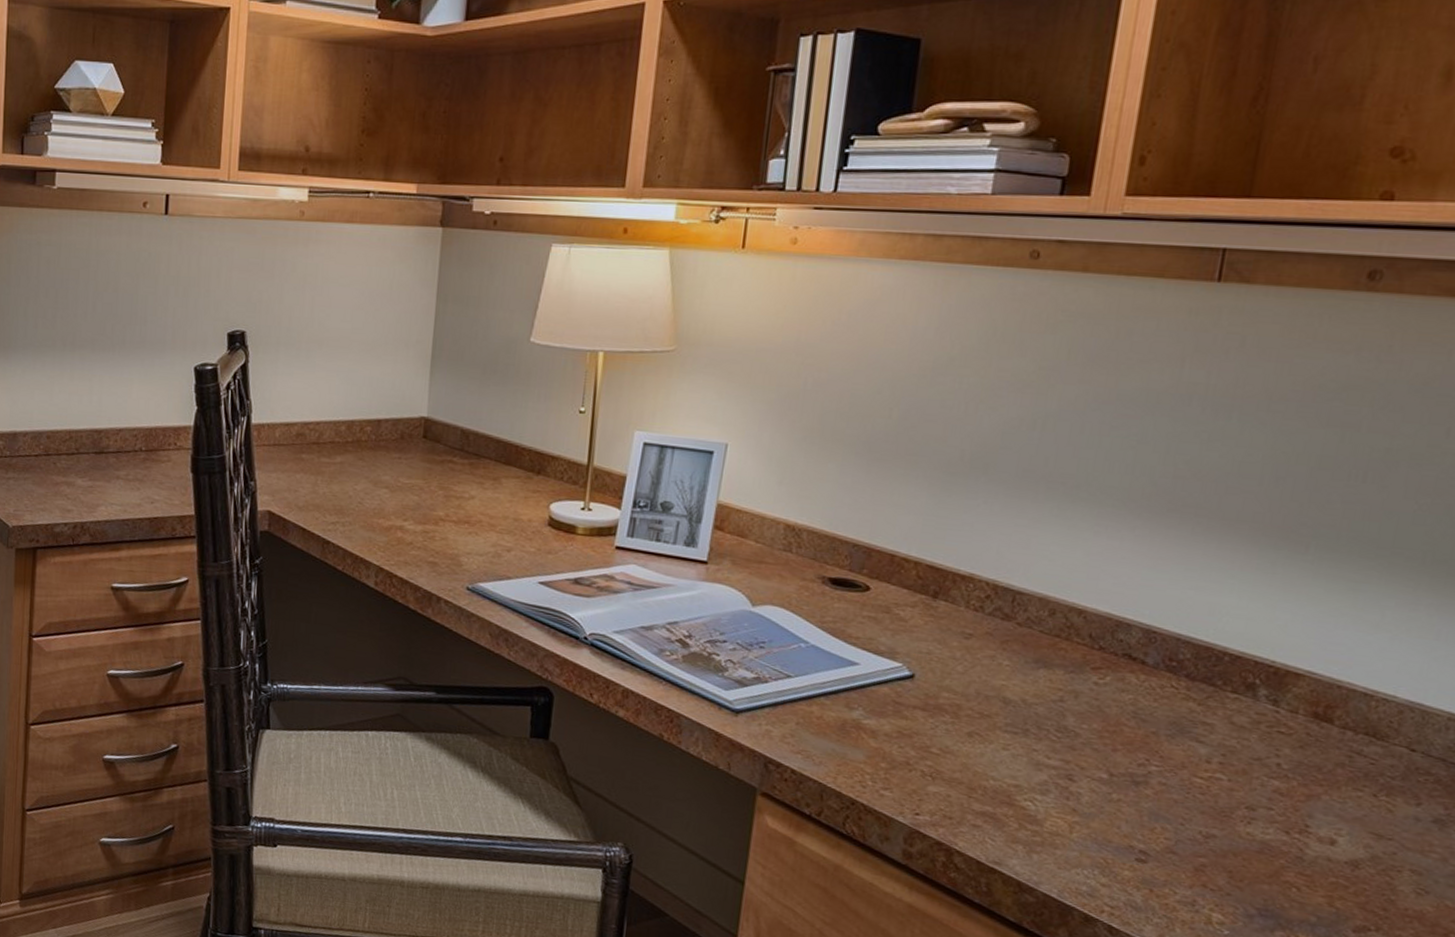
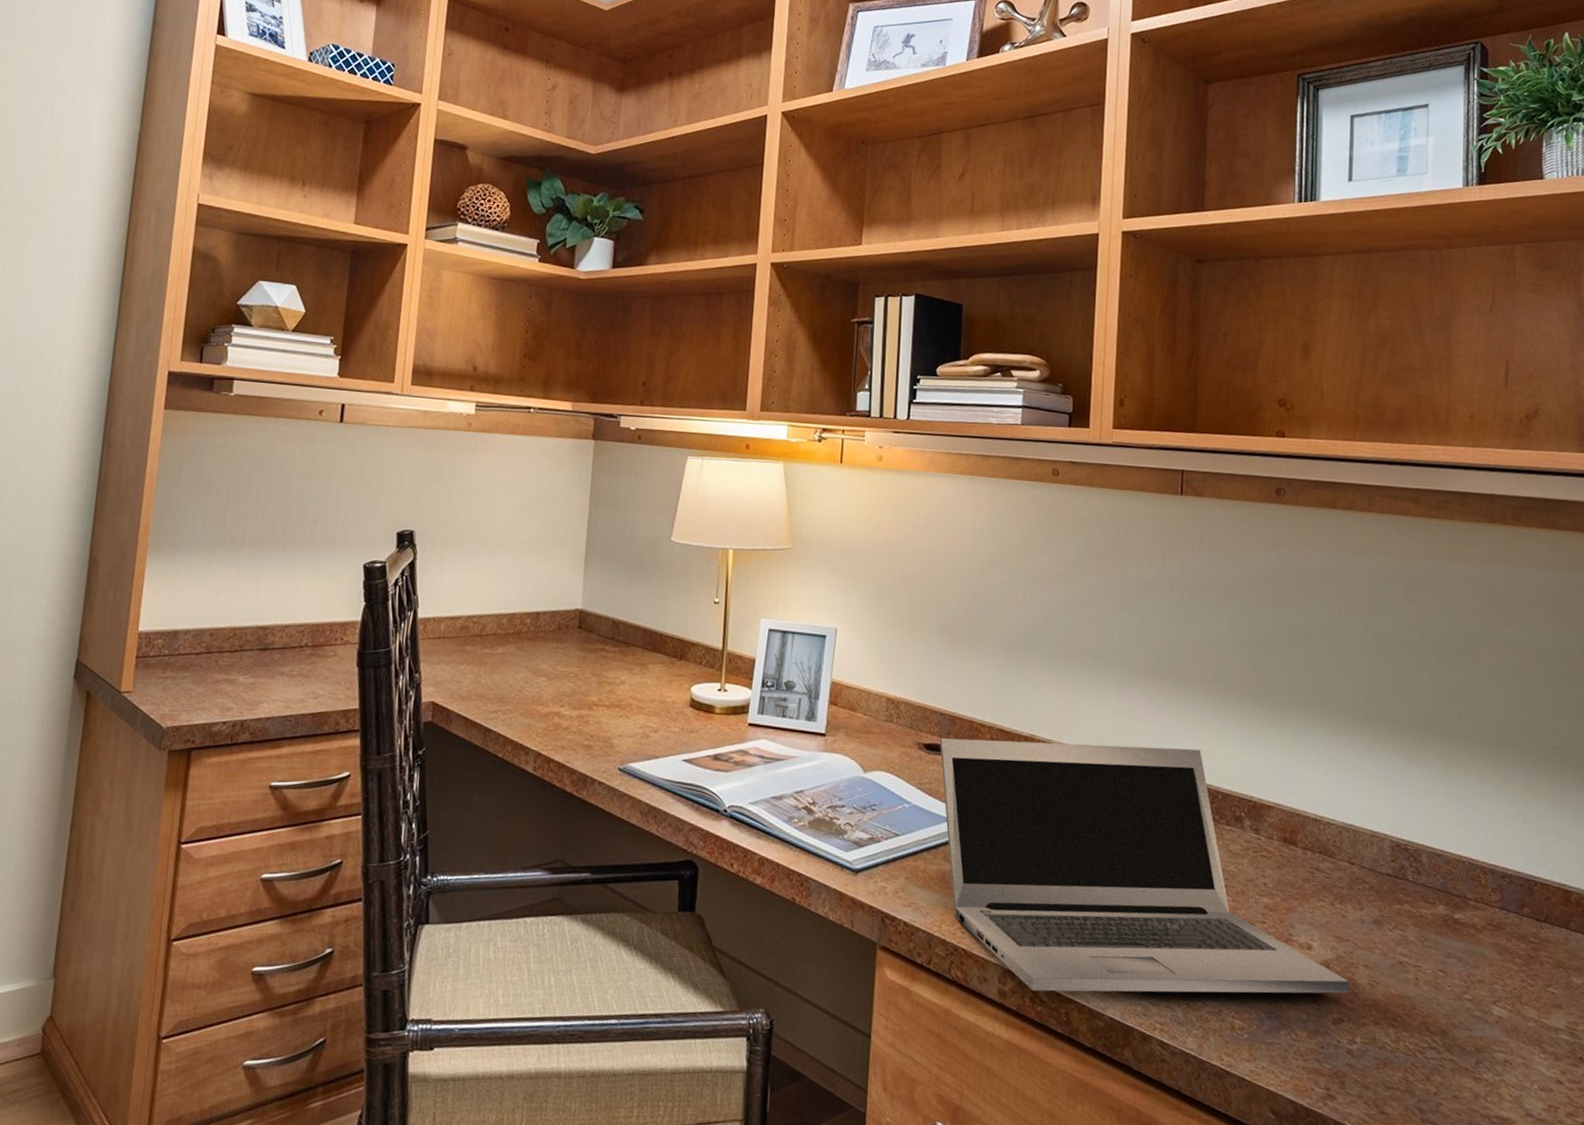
laptop: none [849,572,1385,900] -> present [939,738,1349,994]

